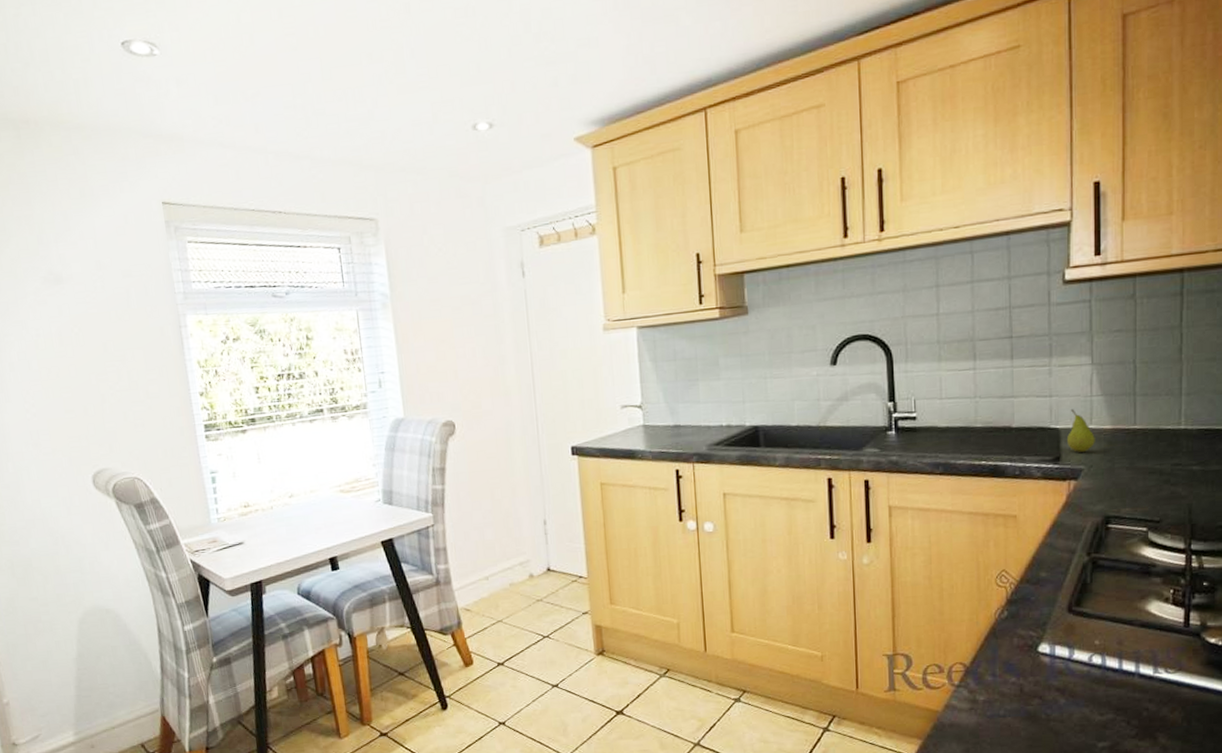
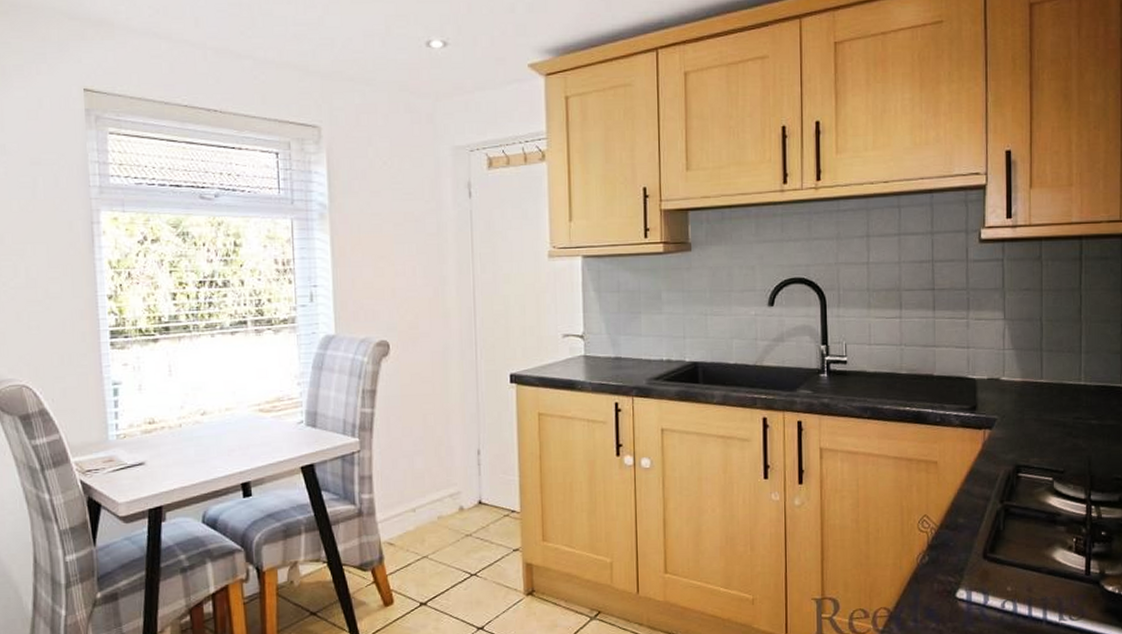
fruit: present [1067,409,1095,452] -> none [983,361,1007,403]

